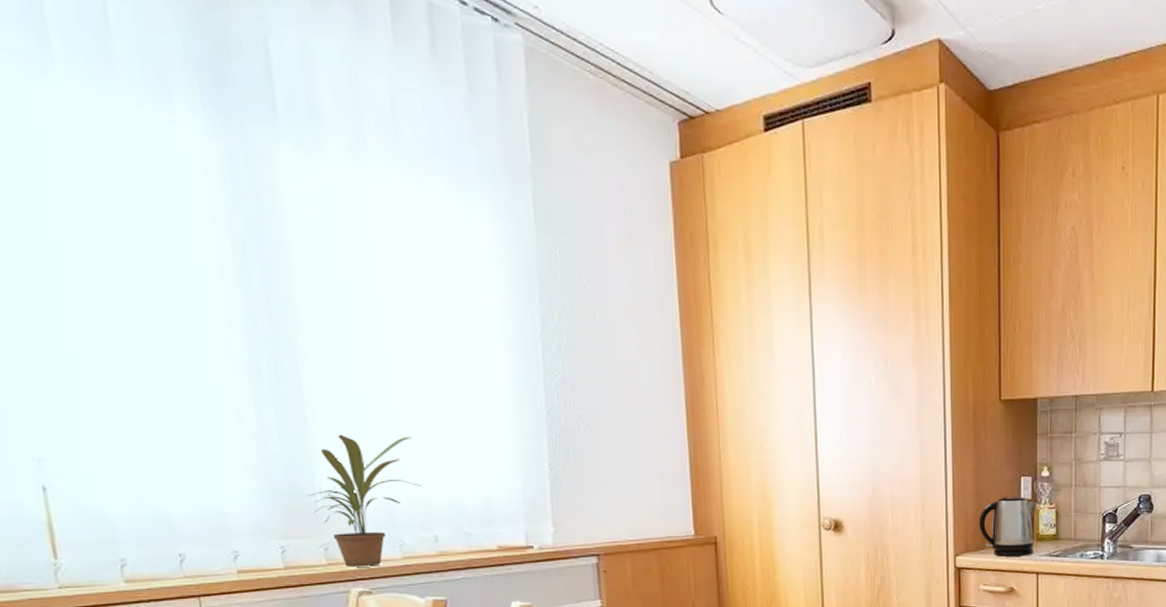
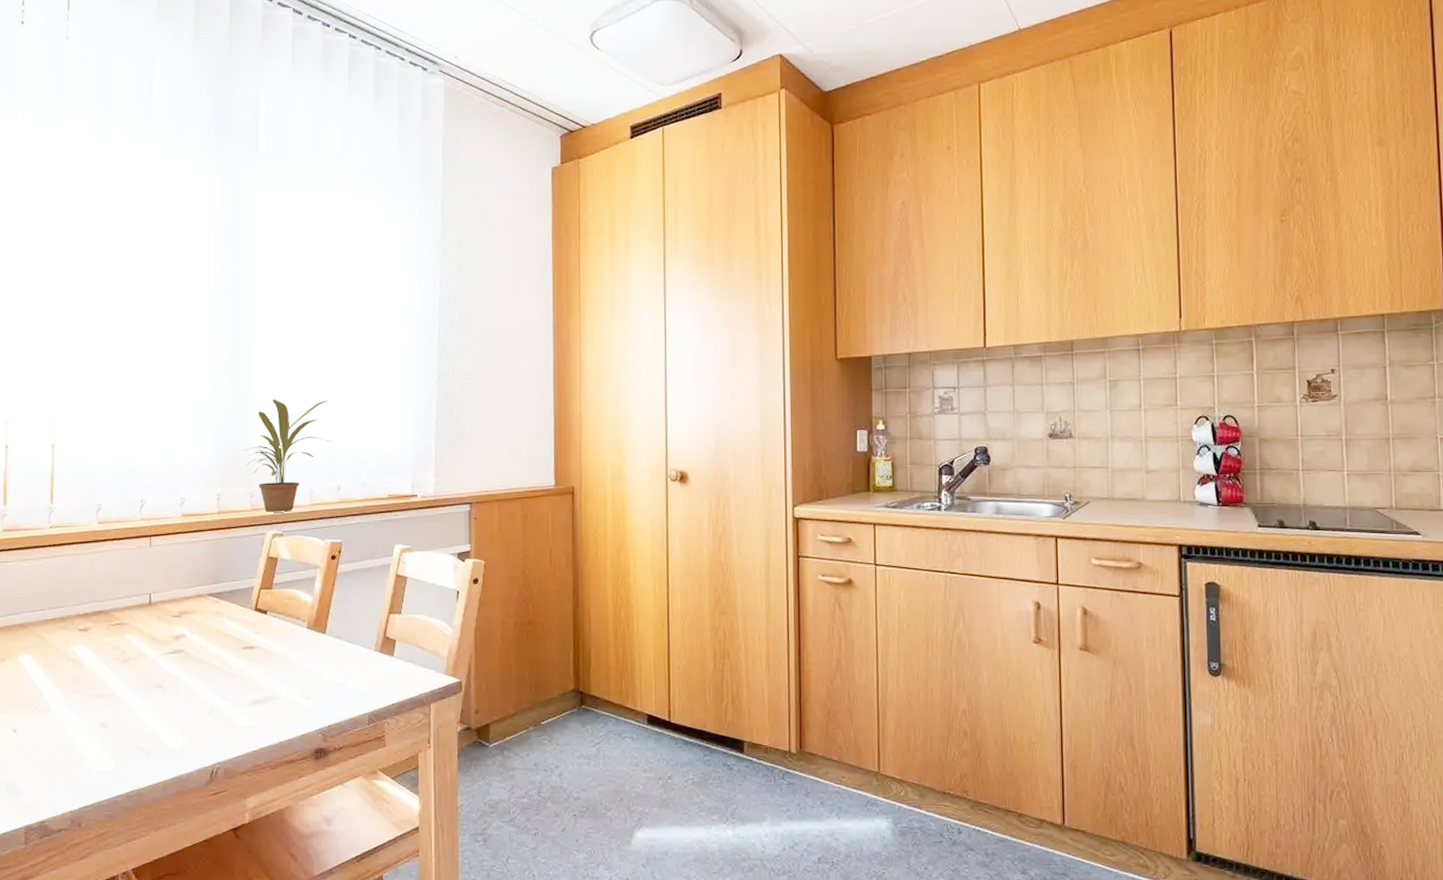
kettle: present [978,496,1034,557] -> none [816,448,871,508]

